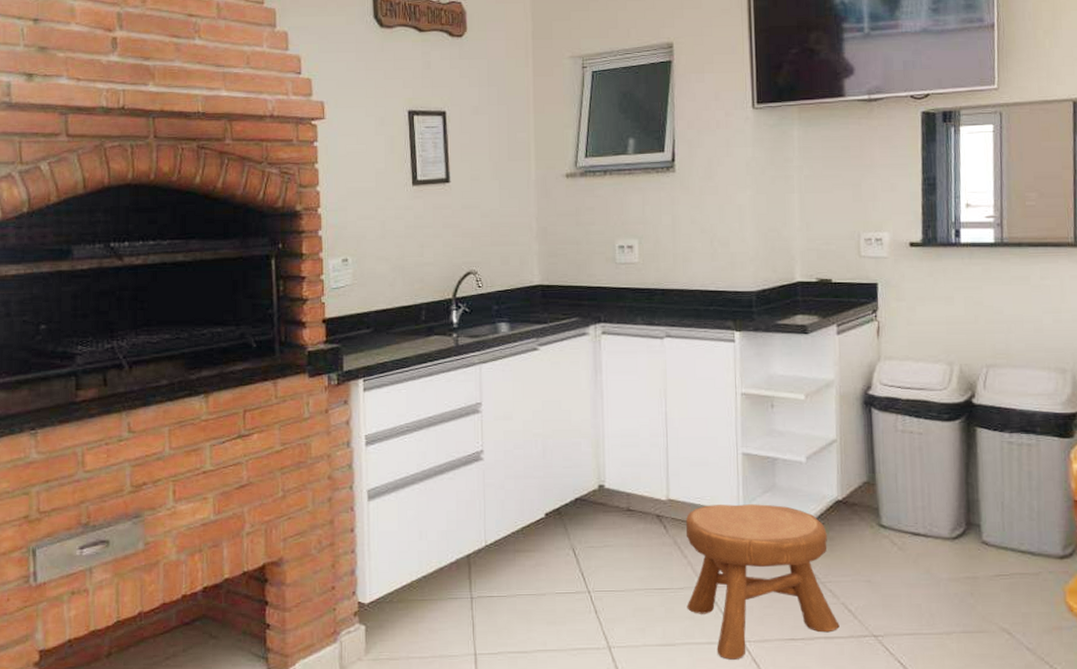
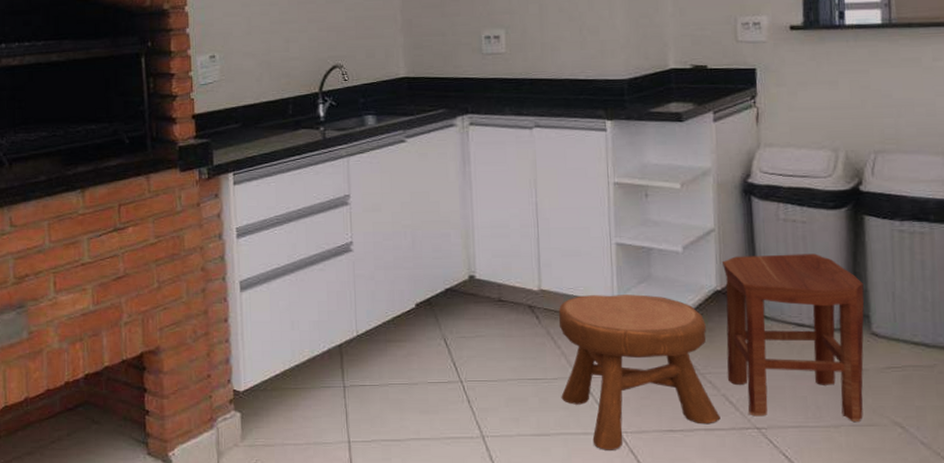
stool: none [842,464,976,628] -> present [721,253,865,421]

